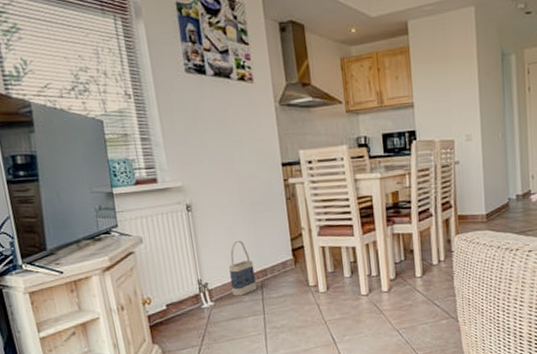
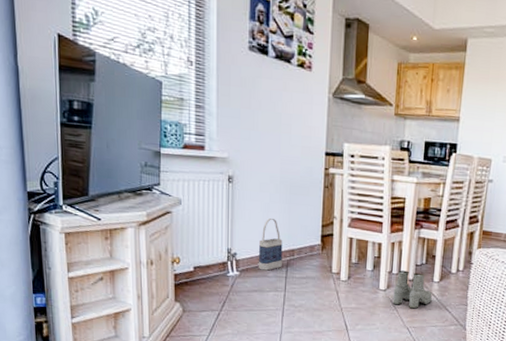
boots: none [376,270,418,310] -> present [392,270,432,309]

